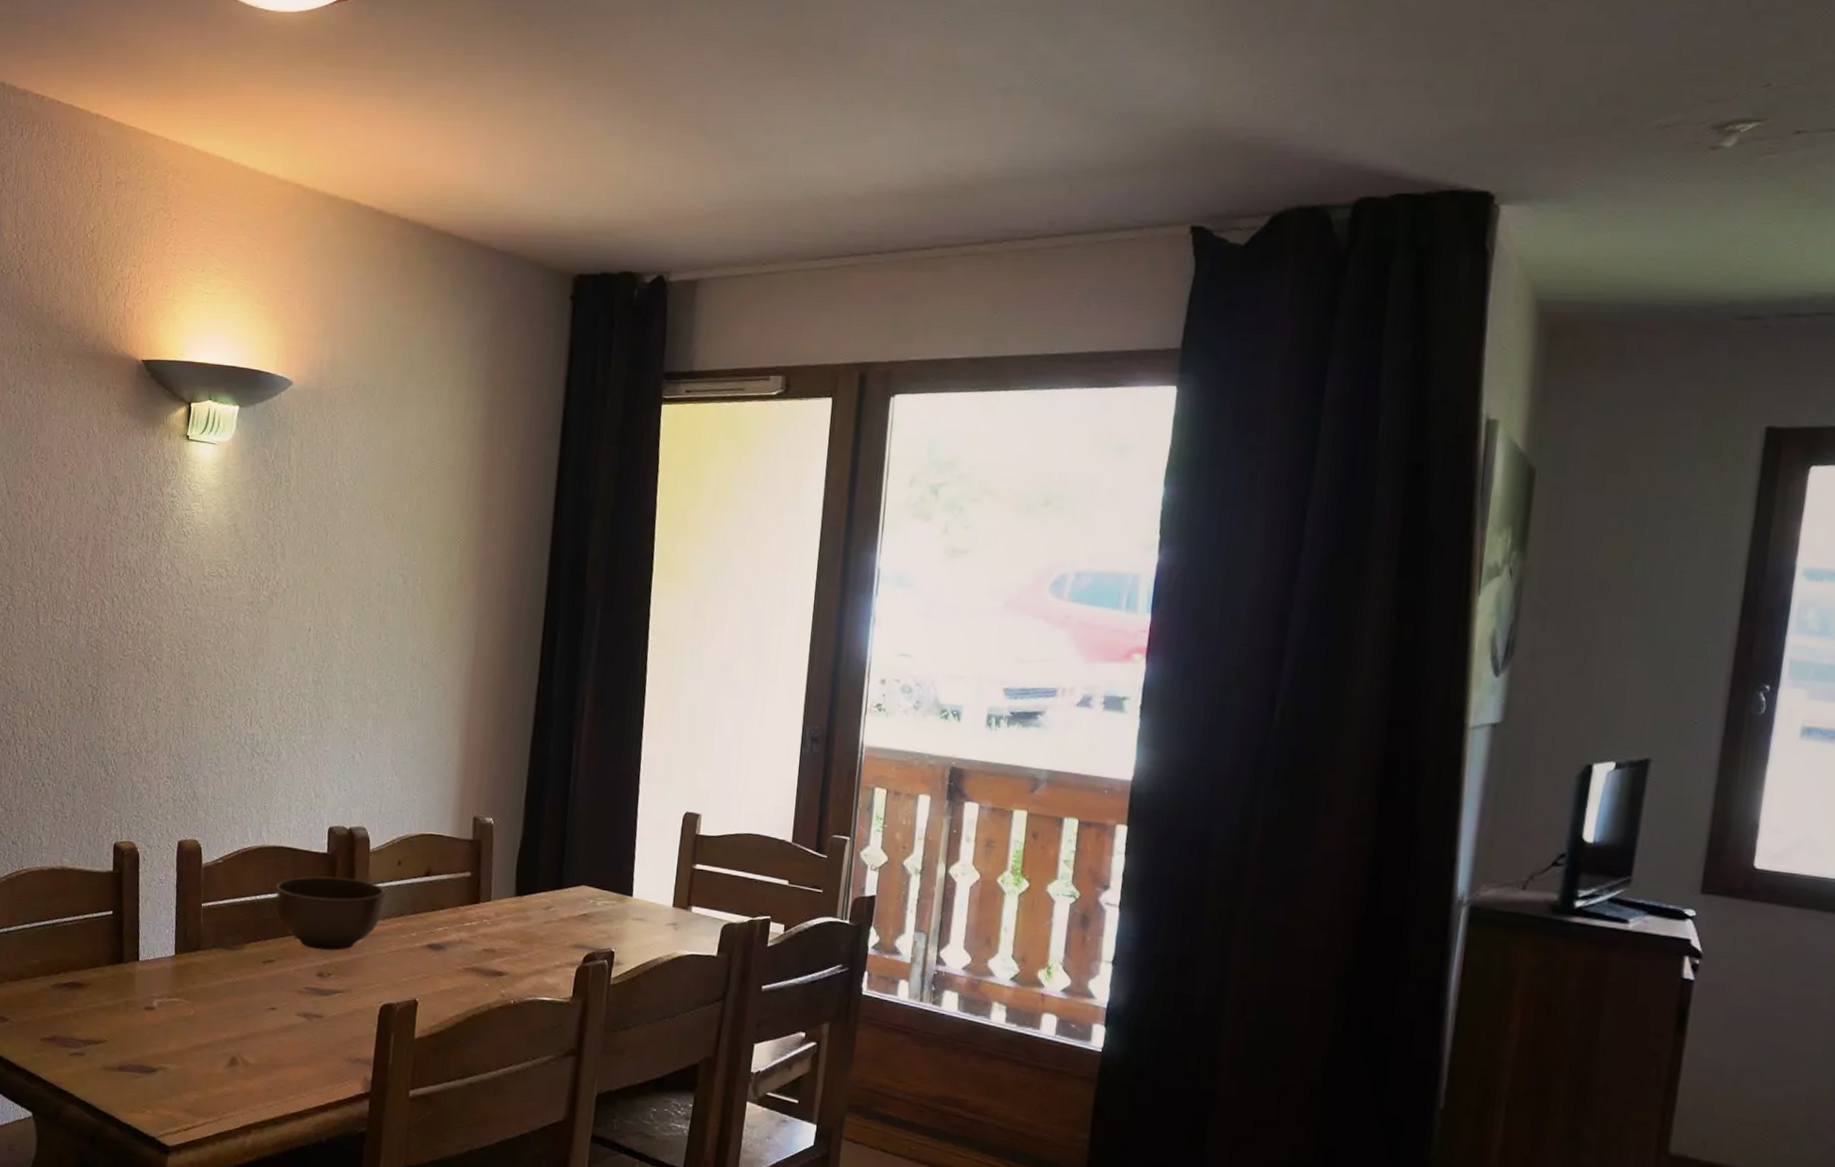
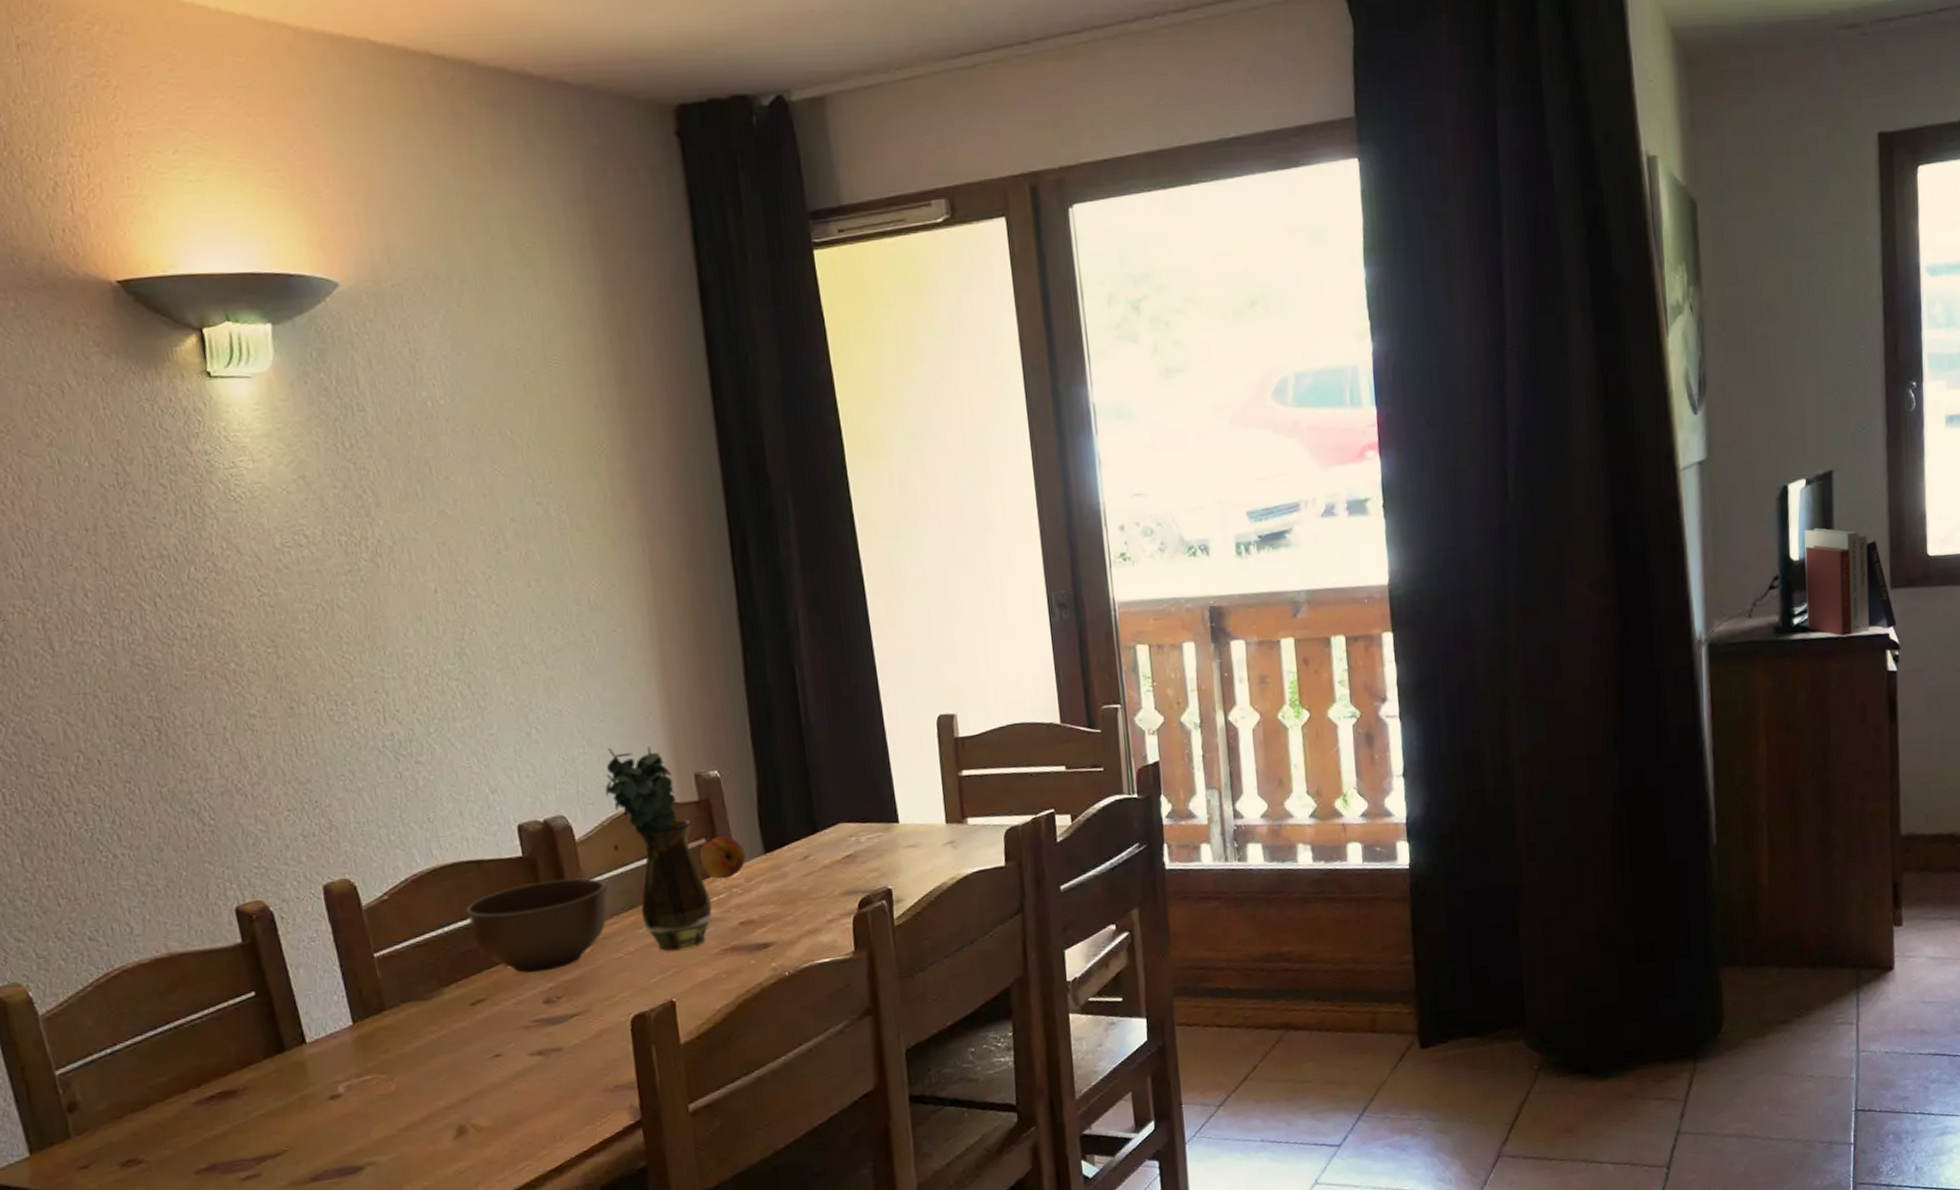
vase: none [400,780,464,961] -> present [604,747,713,952]
fruit: none [463,873,500,910] -> present [699,836,746,880]
books: none [1591,813,1702,935] -> present [1804,528,1897,637]

